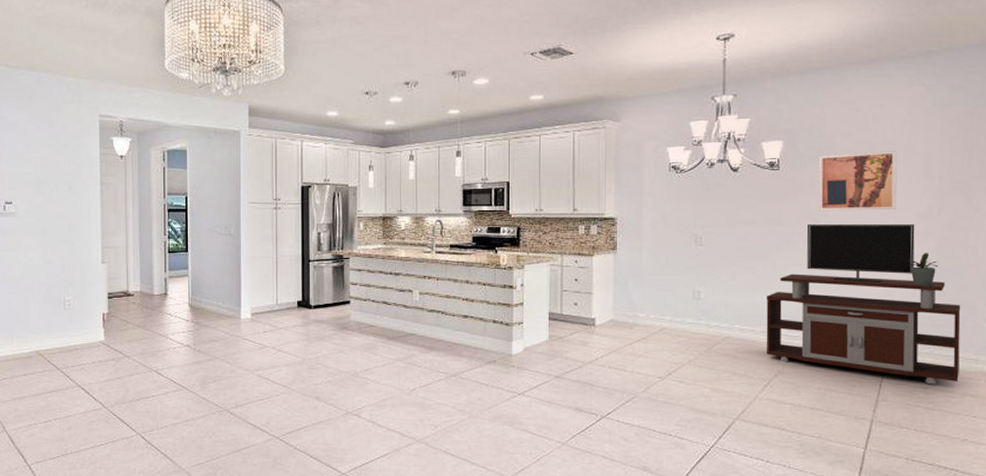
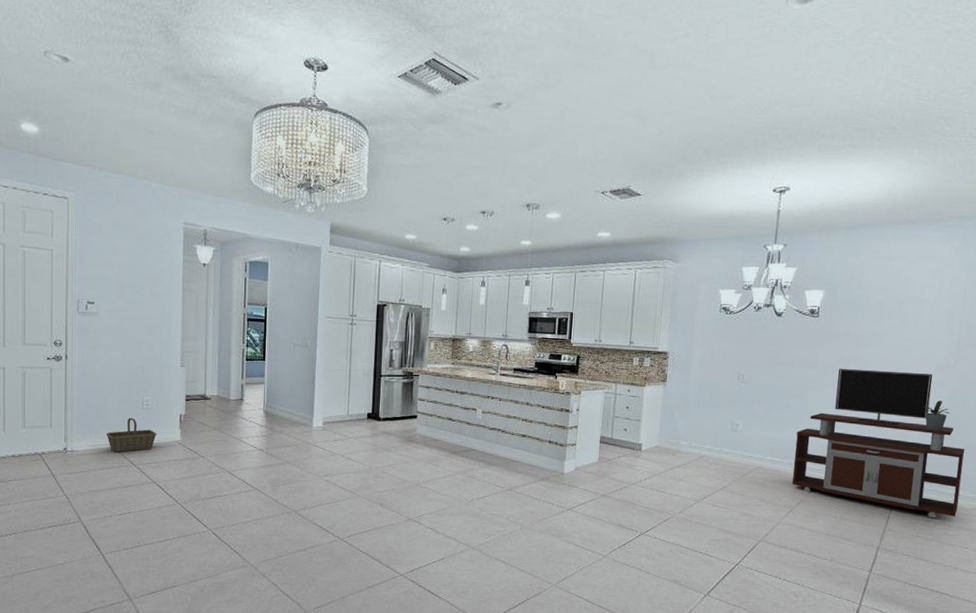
basket: none [28,319,80,357] -> present [106,417,157,453]
wall art: present [818,151,898,211] -> none [850,305,924,360]

